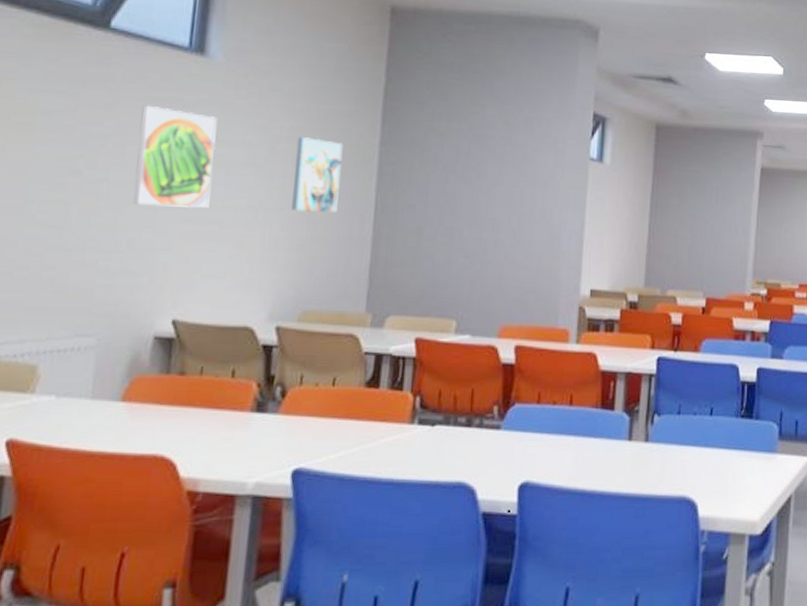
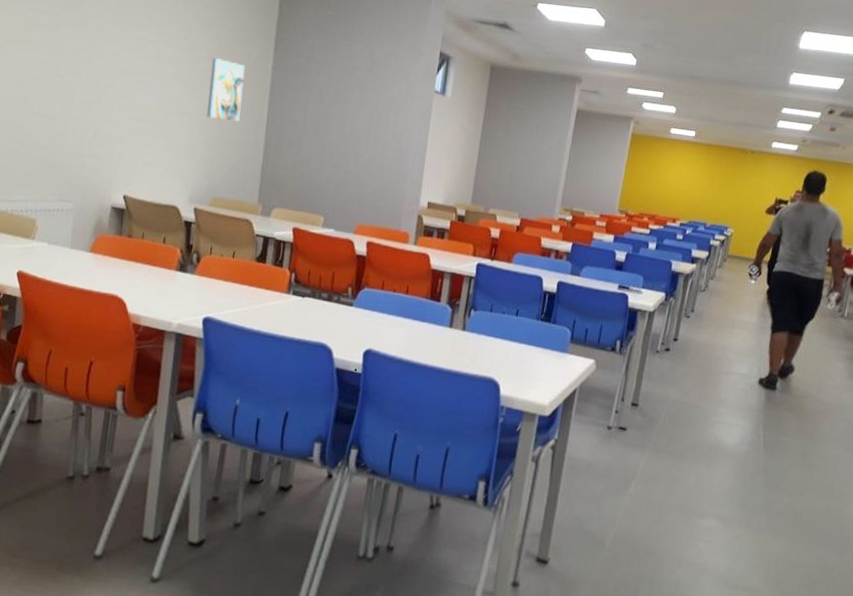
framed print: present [133,105,218,209] -> none [97,25,156,110]

